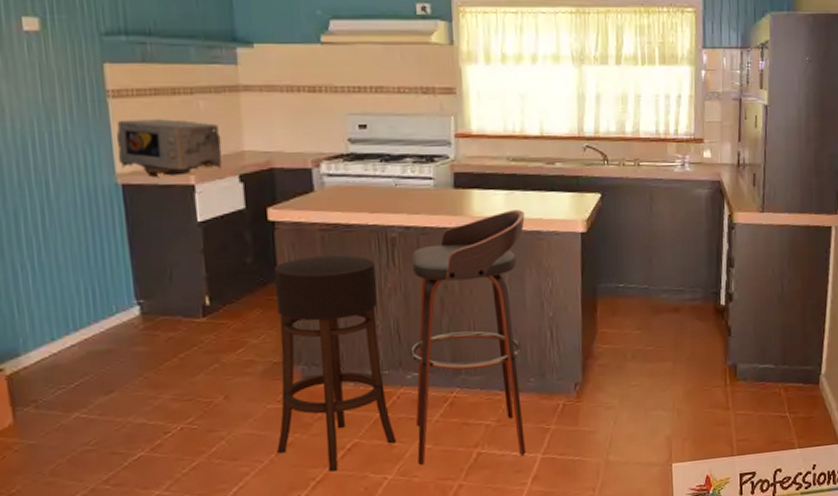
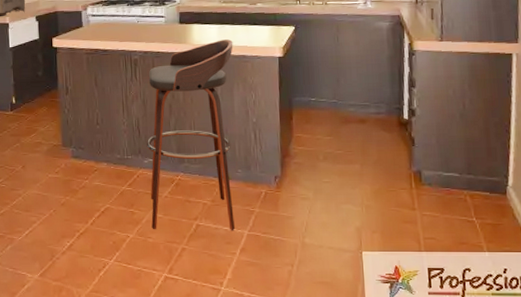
bar stool: present [275,255,396,472] -> none [54,71,136,227]

